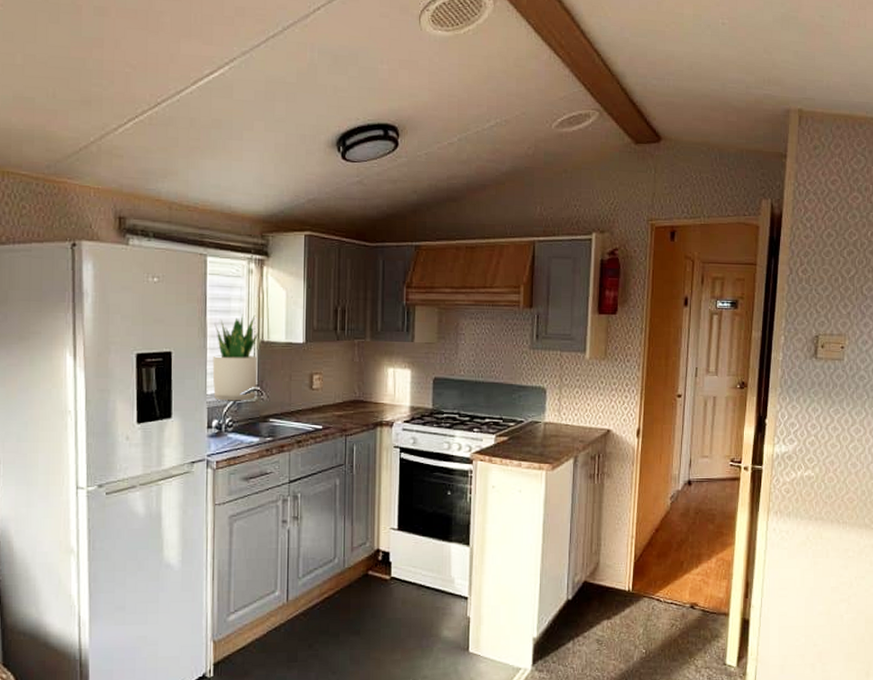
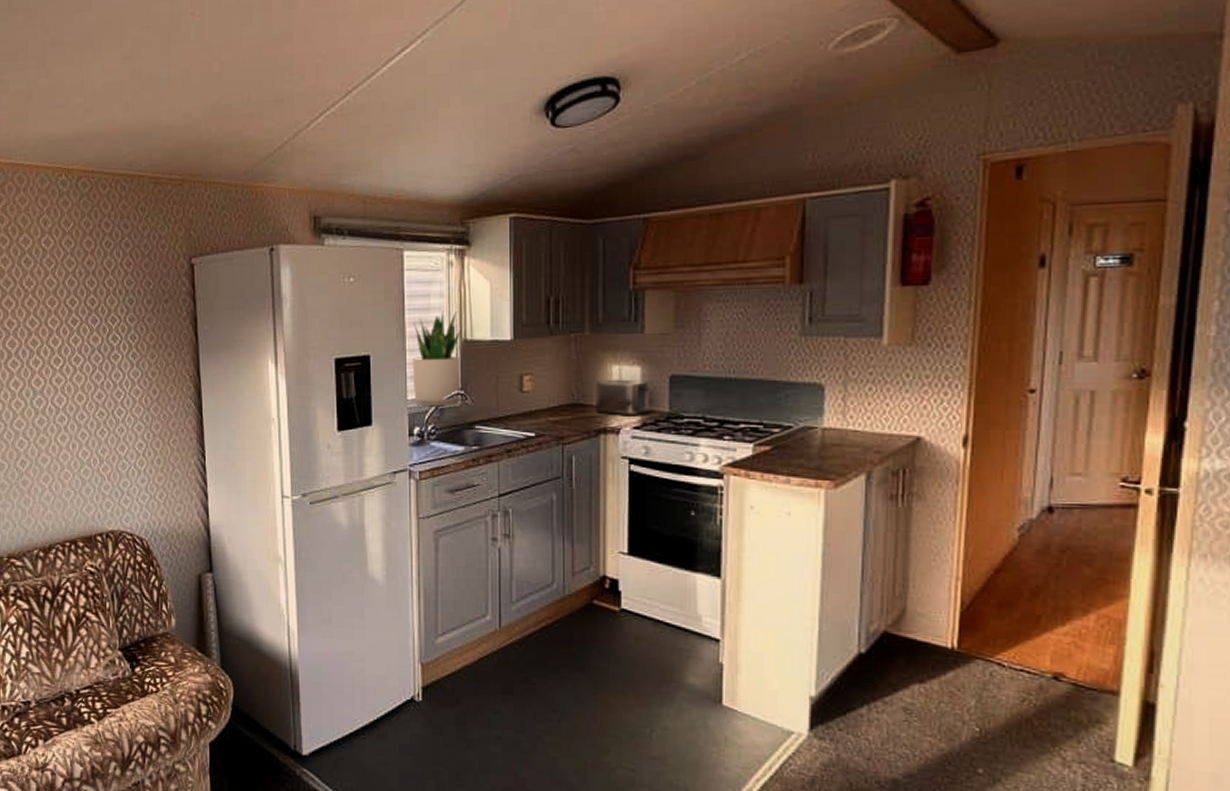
toaster: none [374,380,418,412] -> present [595,379,650,416]

